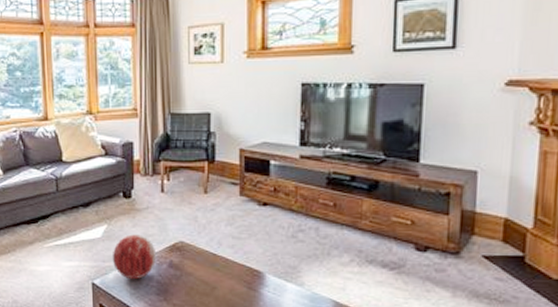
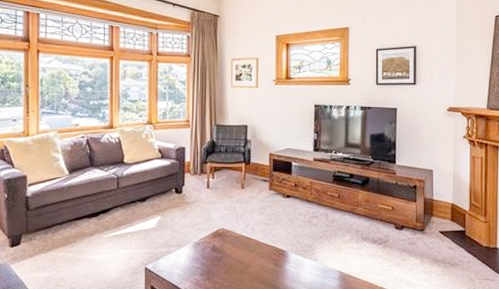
decorative orb: present [113,234,157,280] -> none [165,224,202,263]

